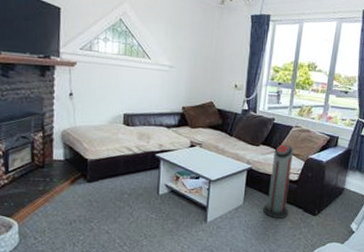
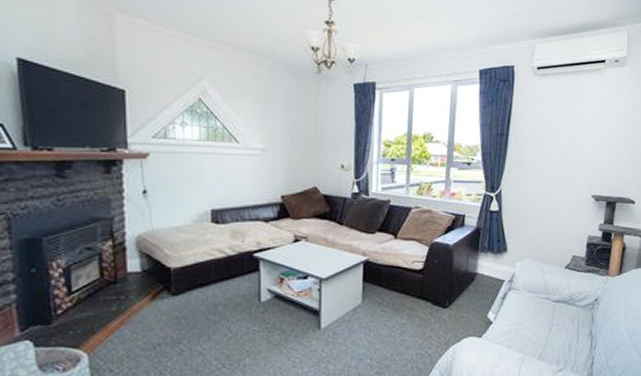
air purifier: present [263,144,294,218] -> none [386,229,416,316]

